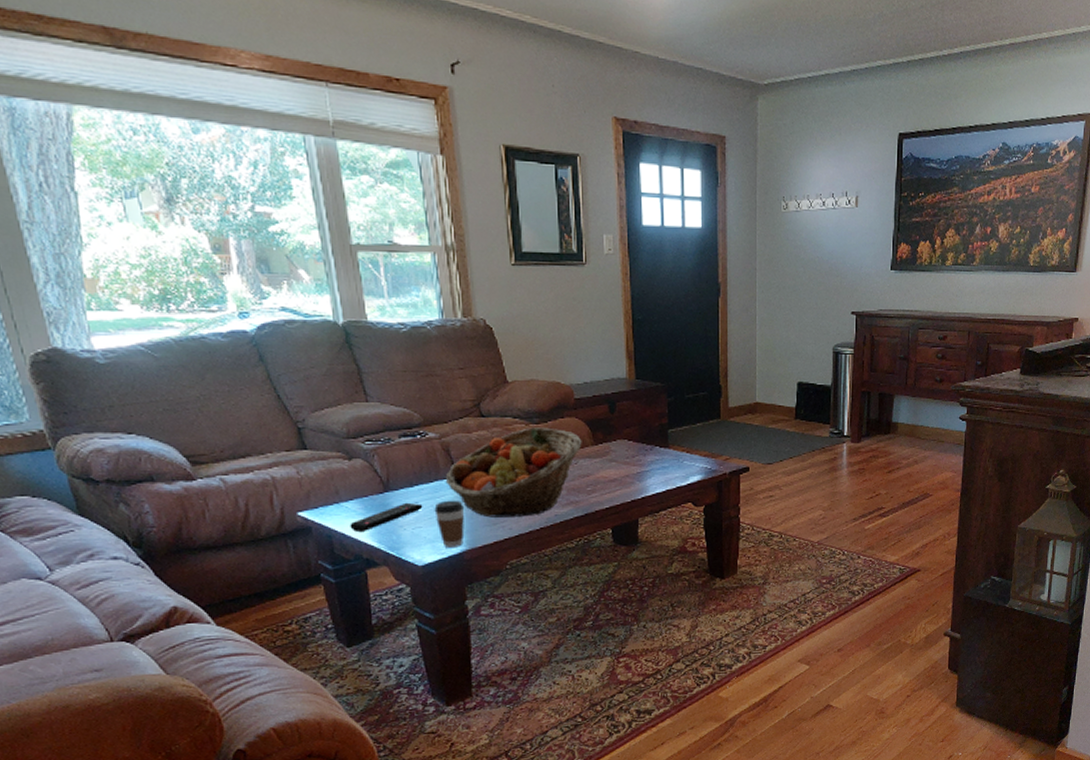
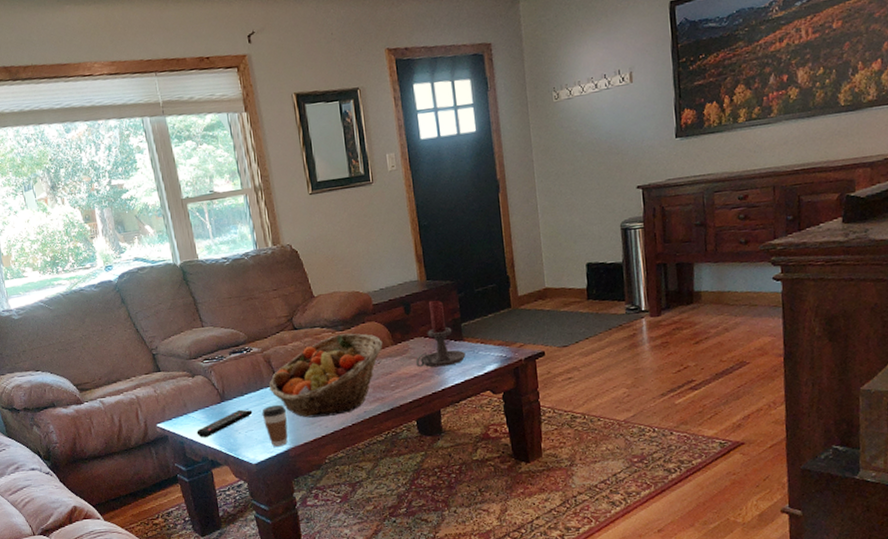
candle holder: none [616,403,670,473] -> present [415,300,466,368]

